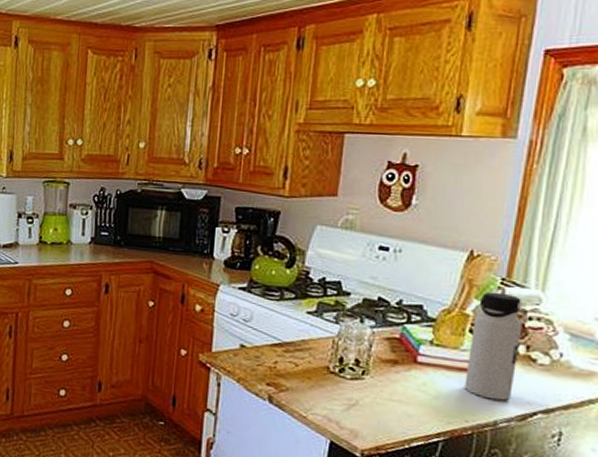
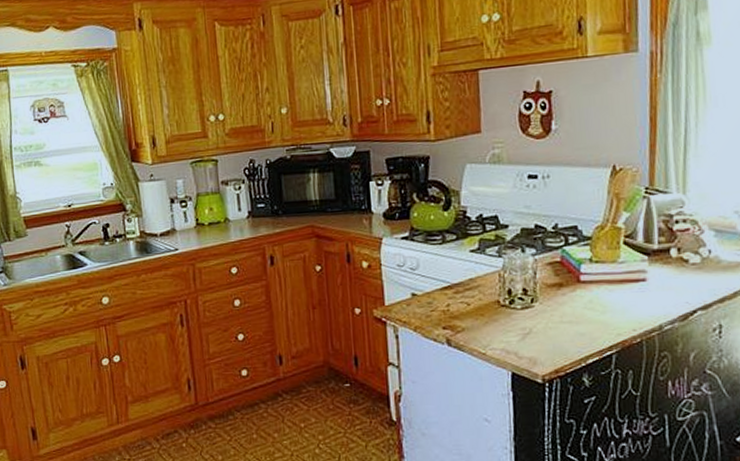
water bottle: present [464,291,523,401] -> none [626,201,672,305]

